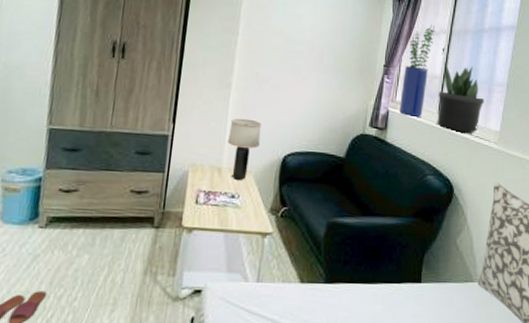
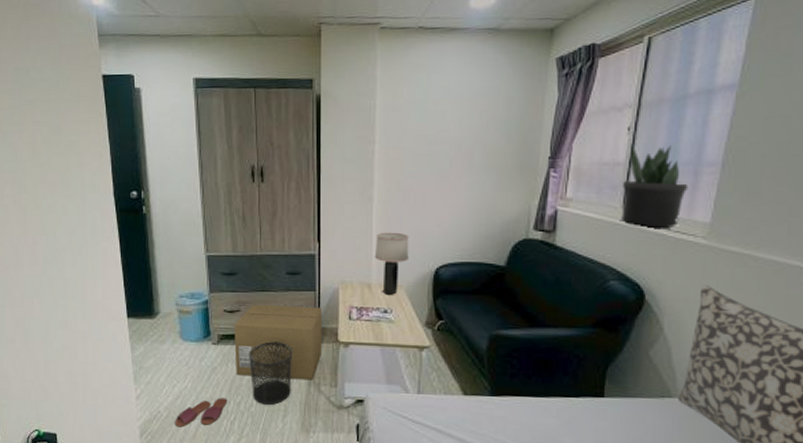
box: none [62,184,168,269] -> present [234,304,323,381]
waste bin: none [78,225,133,298] -> present [248,341,294,405]
vase: present [399,24,436,118] -> none [571,99,617,215]

